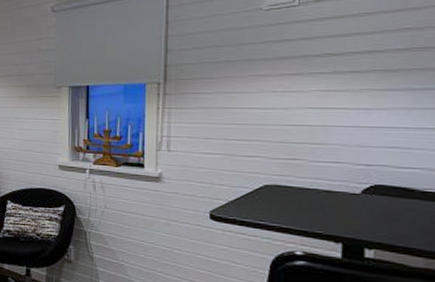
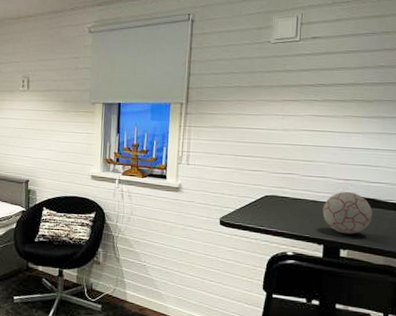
decorative ball: none [339,179,405,231] -> present [322,191,372,235]

